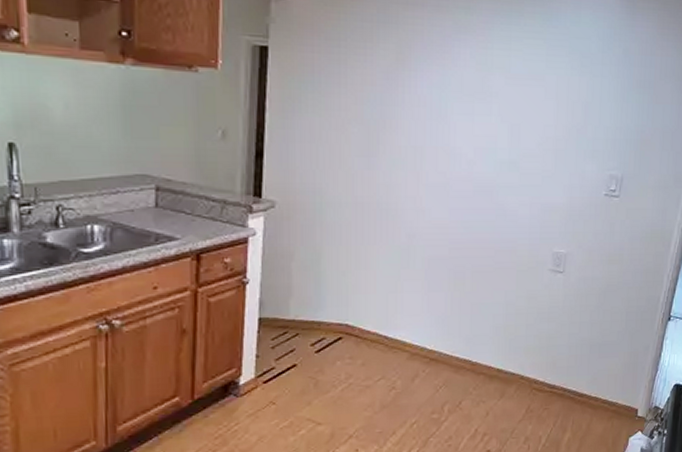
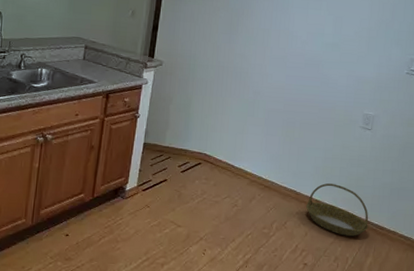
basket: none [486,346,565,410] -> present [306,183,369,236]

